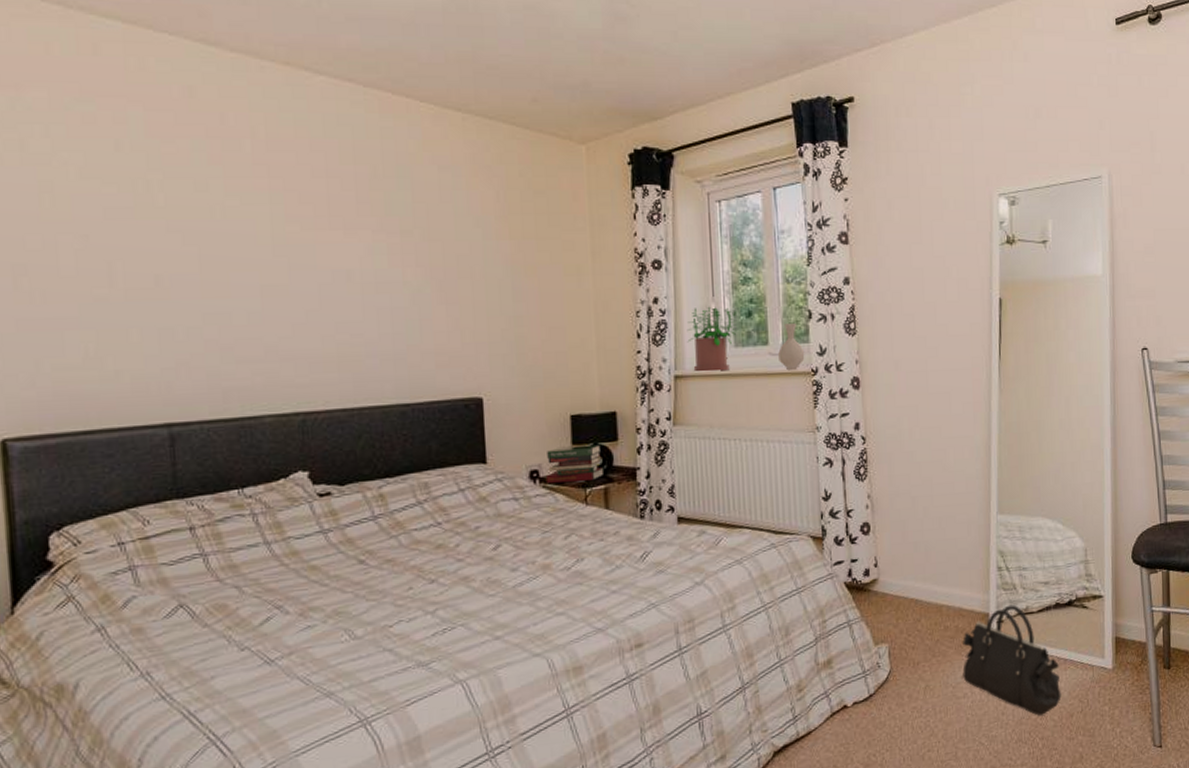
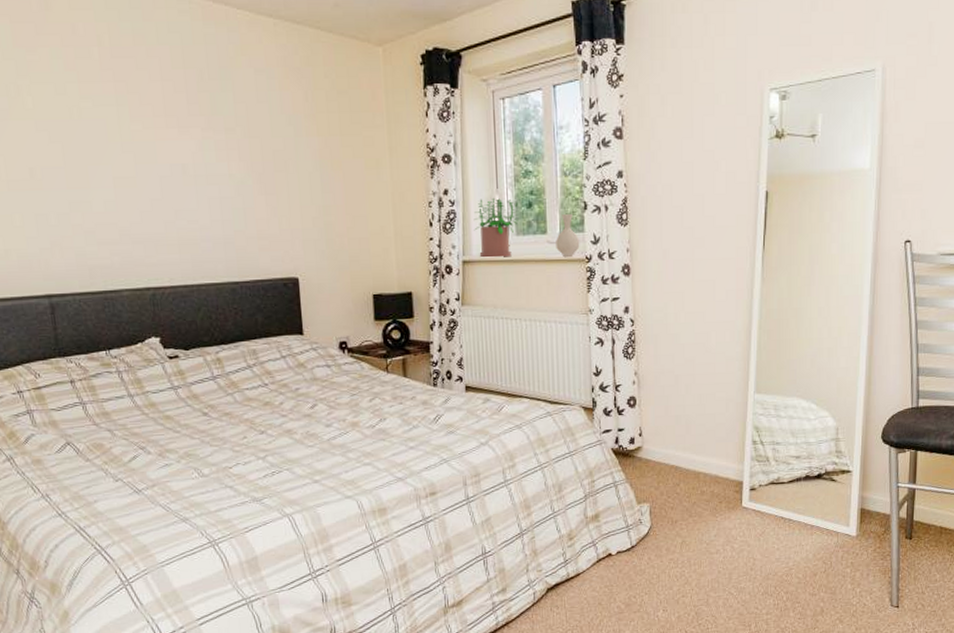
books: present [547,444,603,484] -> none [353,321,401,354]
shoulder bag: present [963,604,1062,716] -> none [716,475,807,573]

